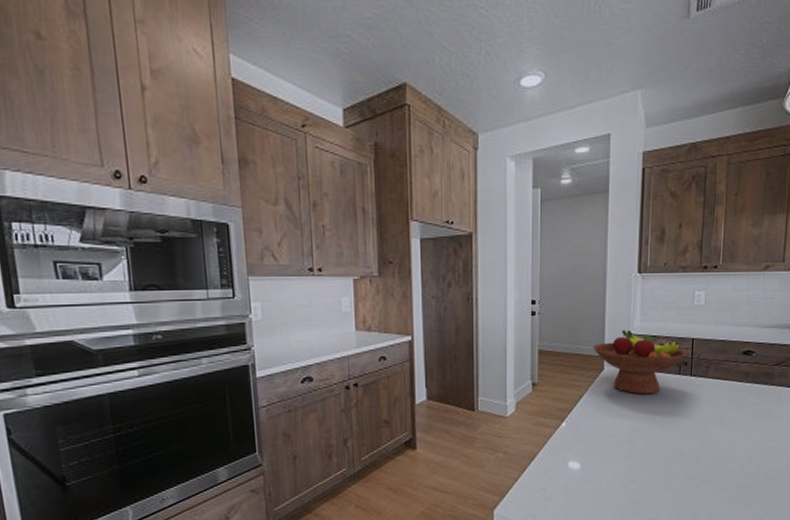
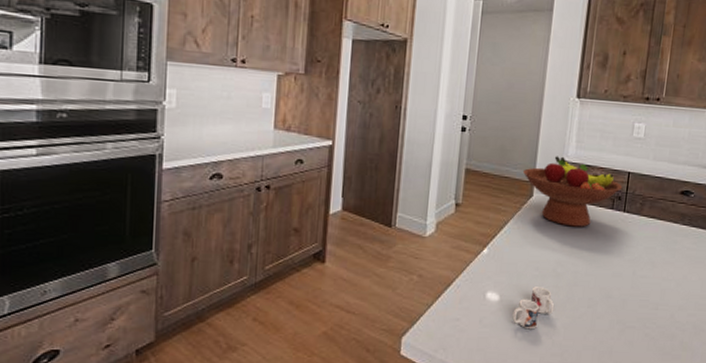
mug: none [594,452,632,492] -> present [512,287,555,330]

